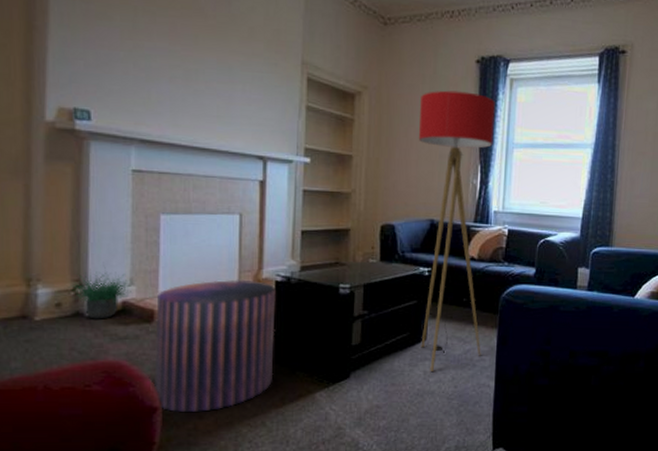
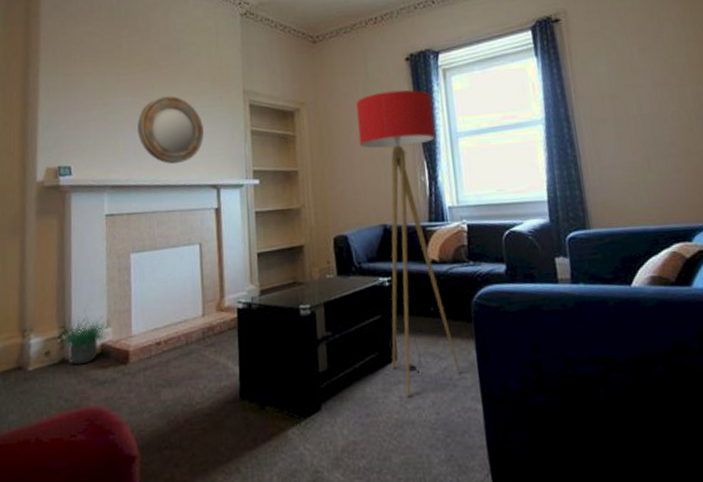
pouf: present [154,279,276,413] -> none [130,310,244,461]
home mirror: none [175,50,253,127] -> present [137,96,204,164]

